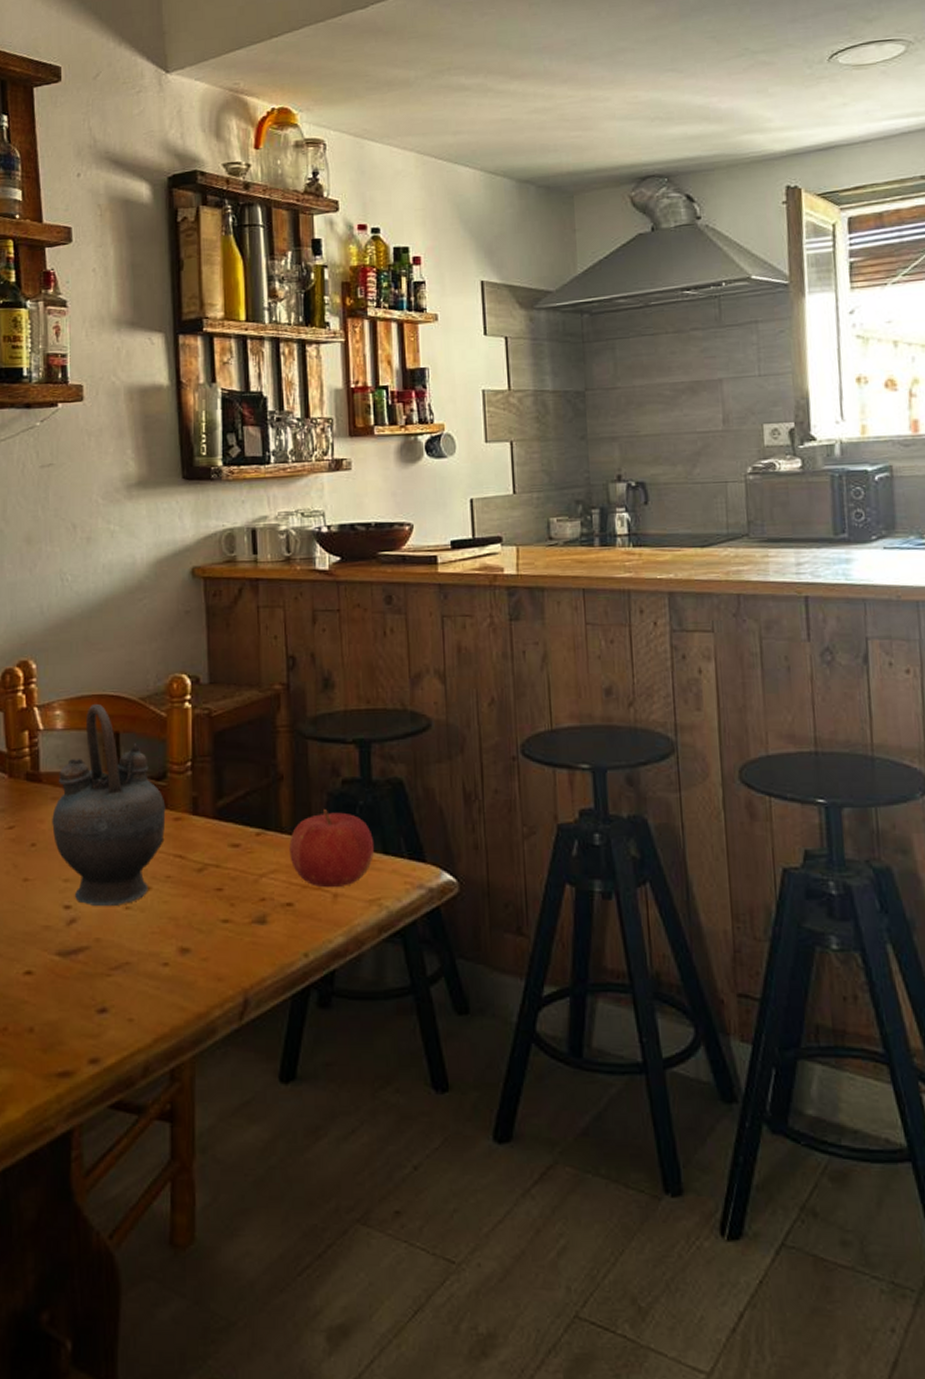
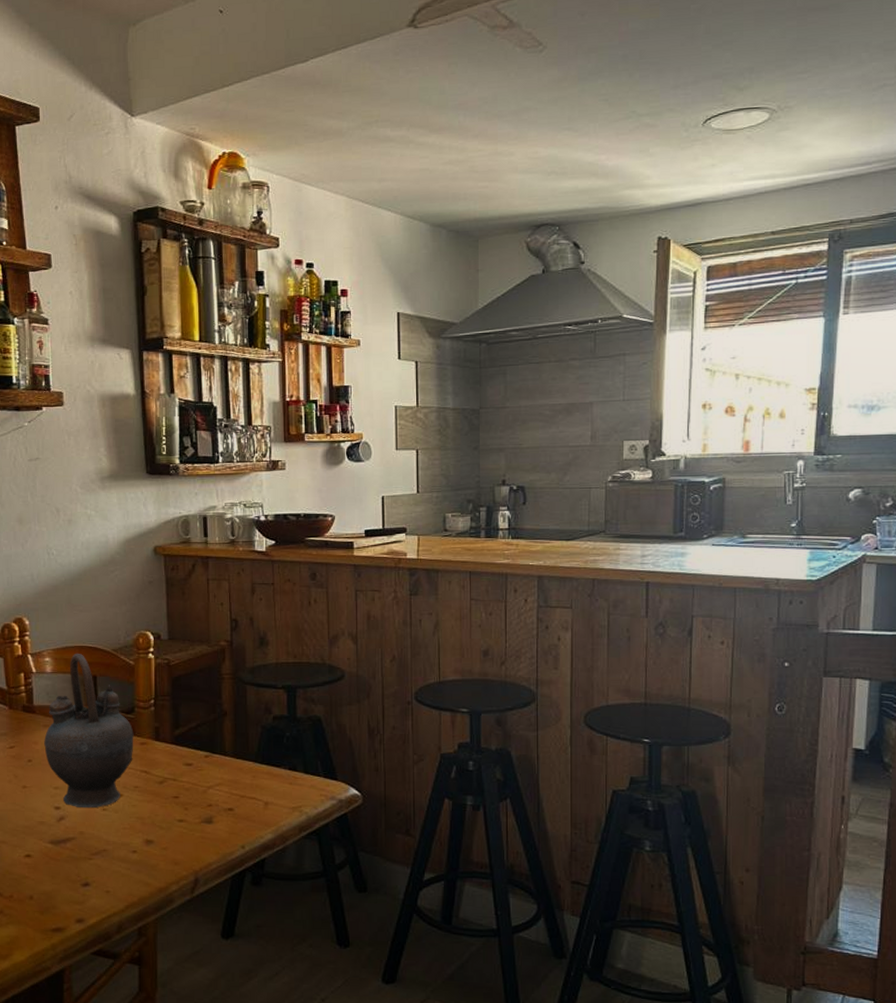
fruit: present [289,809,375,888] -> none [231,739,298,798]

